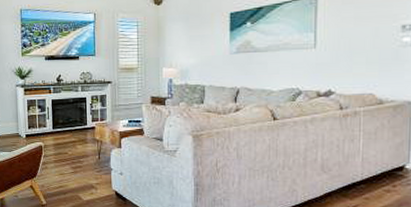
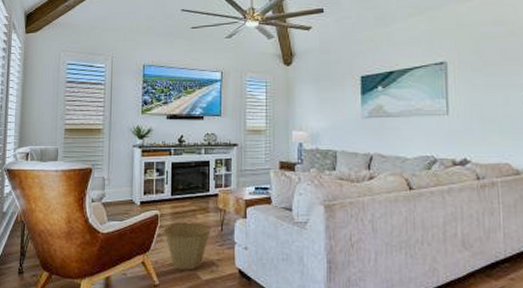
basket: none [46,152,89,193] -> present [162,222,211,270]

